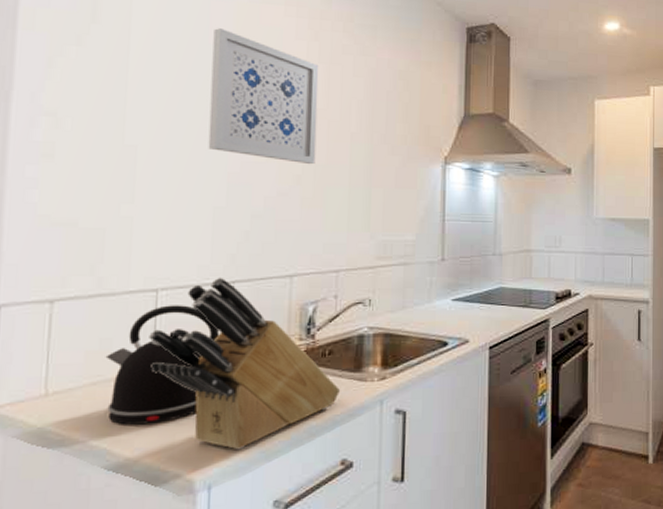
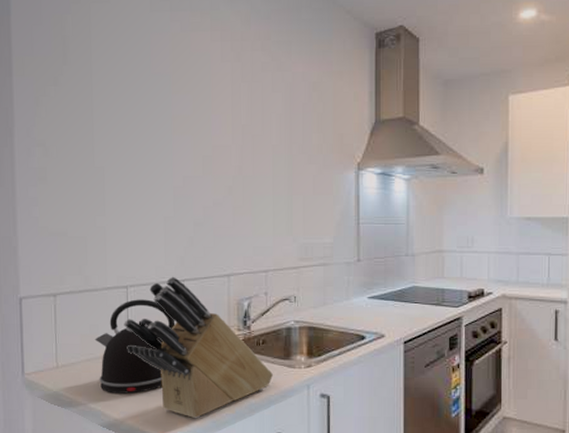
wall art: present [208,28,319,165] -> none [155,59,243,177]

